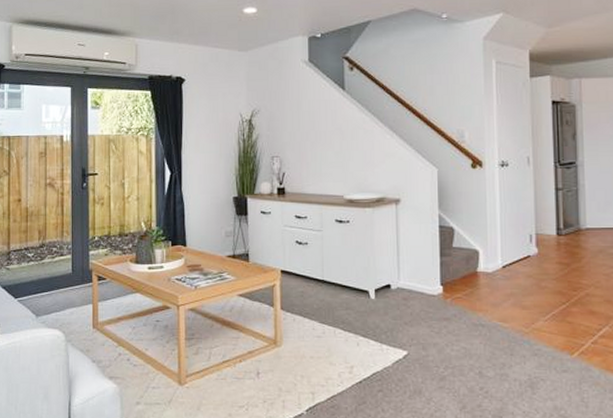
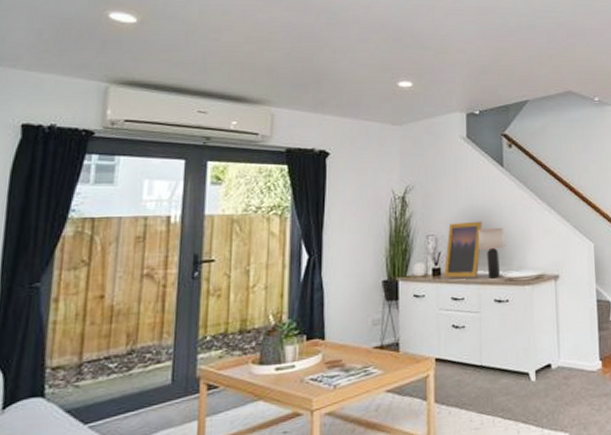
picture frame: none [287,144,324,199] -> present [443,221,482,279]
table lamp: none [320,151,347,200] -> present [478,228,506,279]

